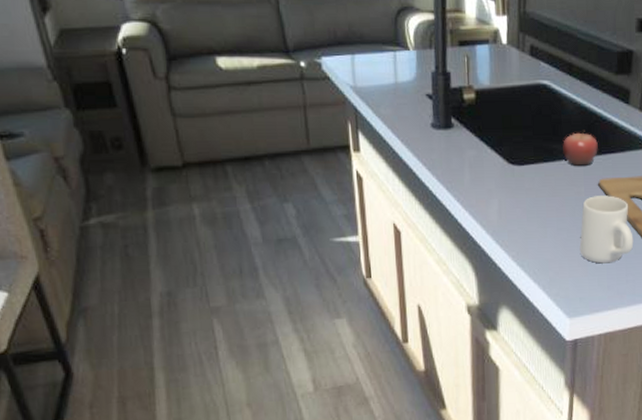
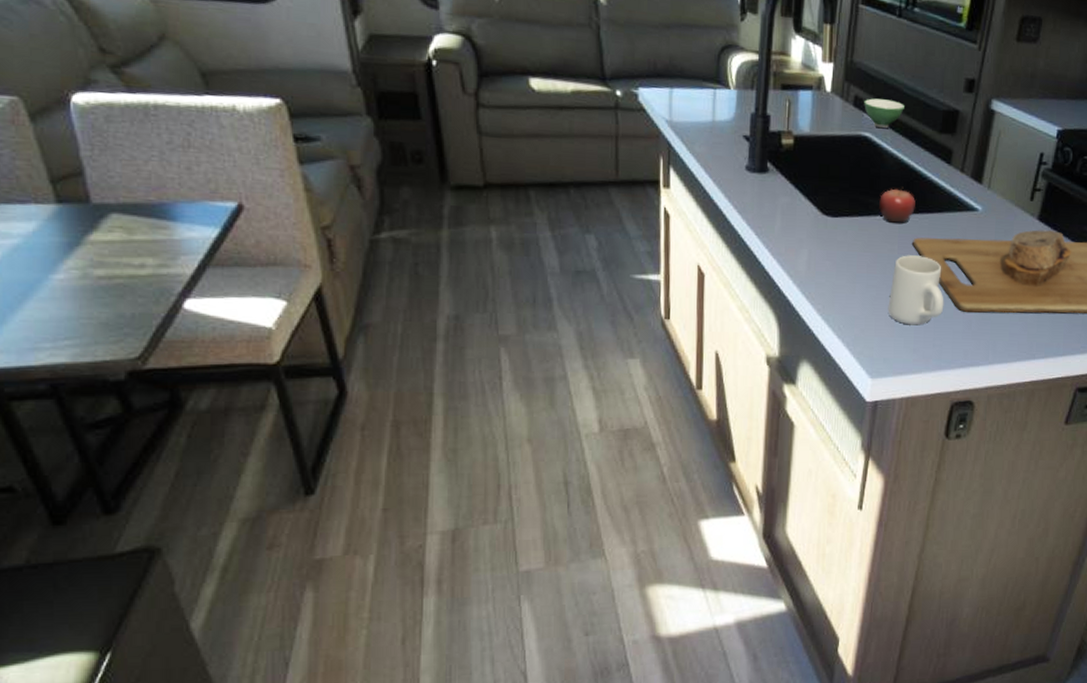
bowl: none [540,46,580,75] -> present [864,98,904,129]

